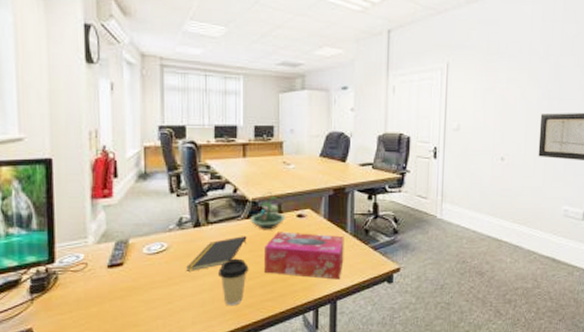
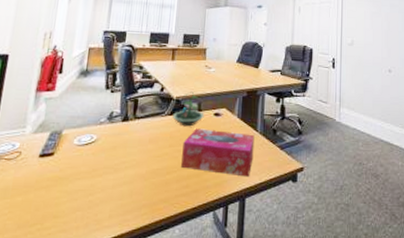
notepad: present [186,236,247,271] -> none [111,131,169,163]
coffee cup: present [219,258,249,306] -> none [139,152,167,200]

